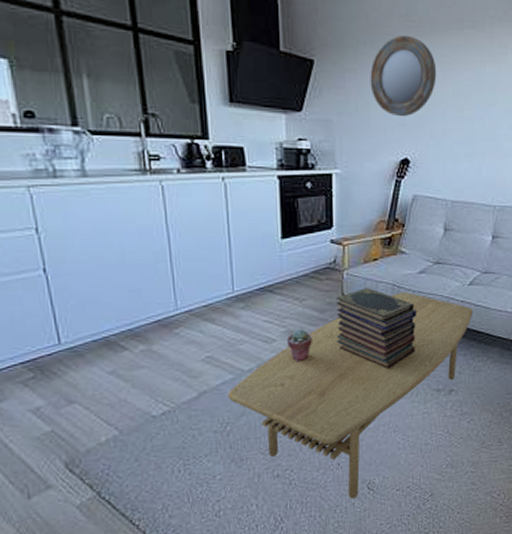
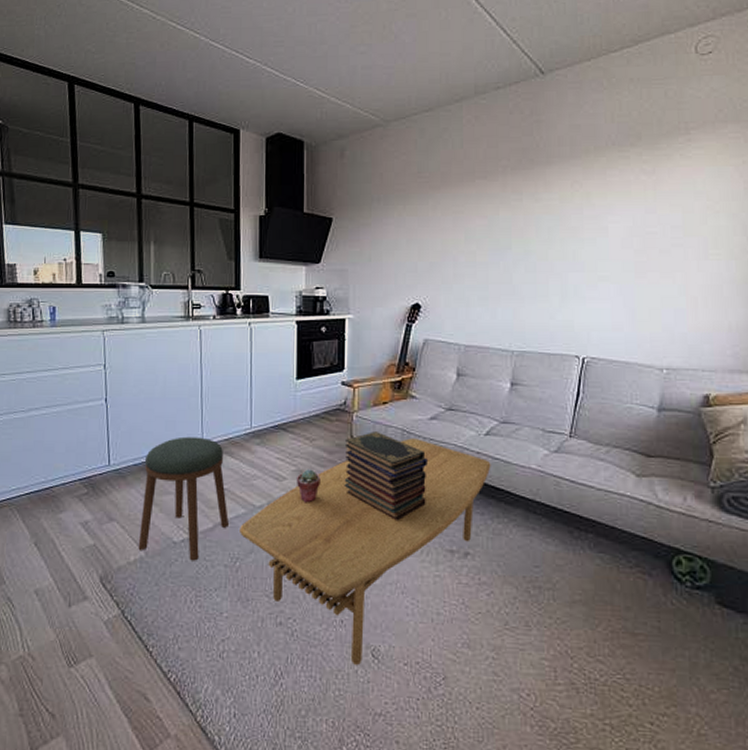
stool: none [107,305,215,432] -> present [138,436,229,561]
home mirror: present [370,35,437,117] -> none [383,190,448,265]

